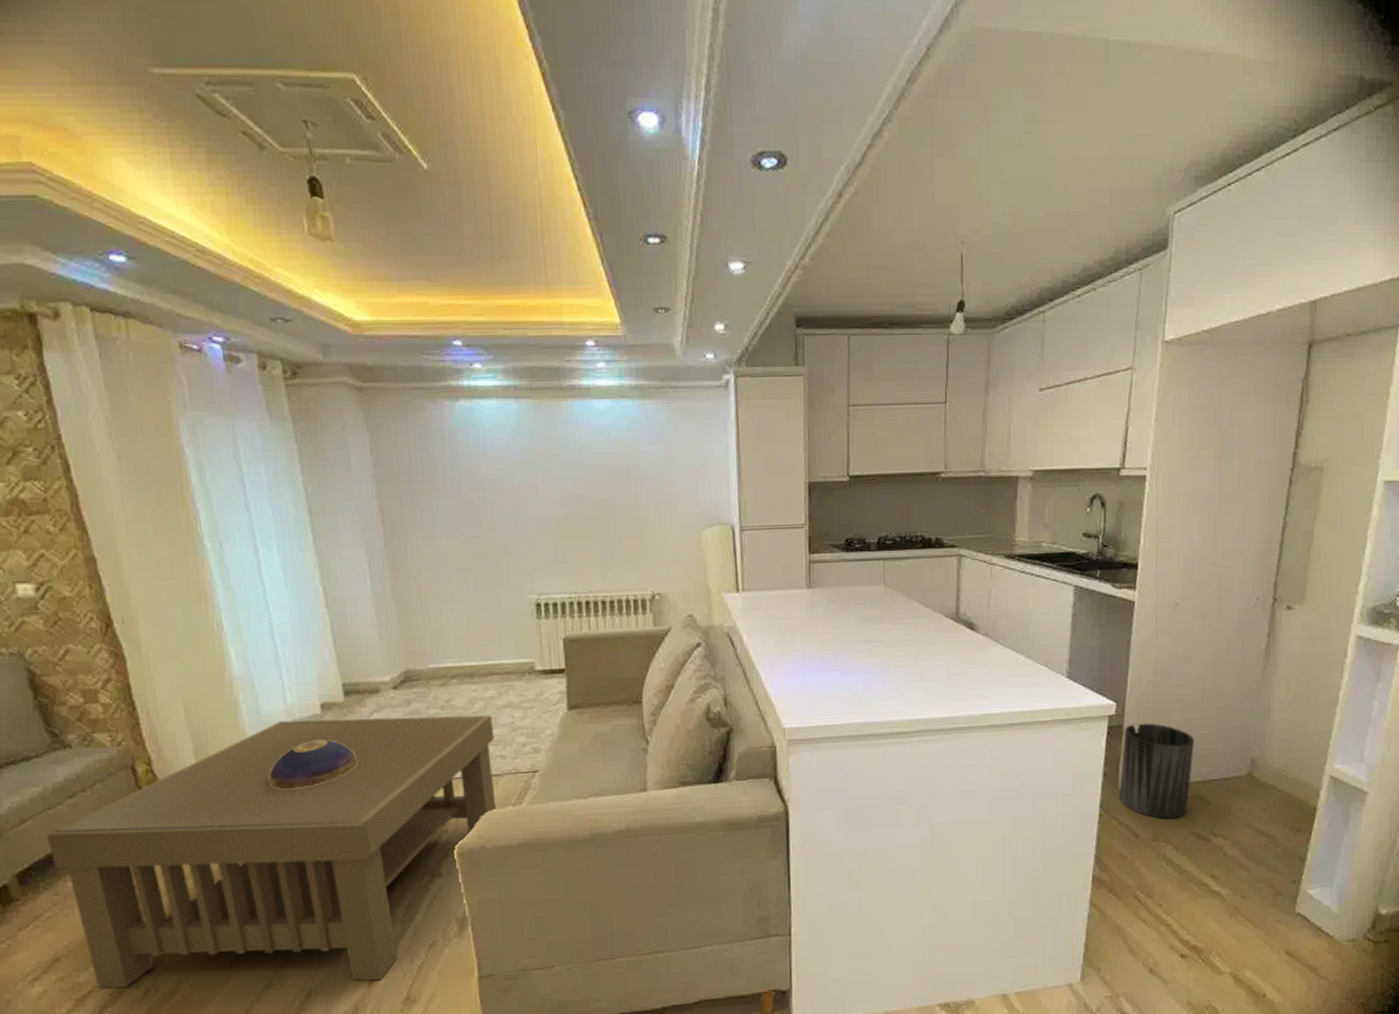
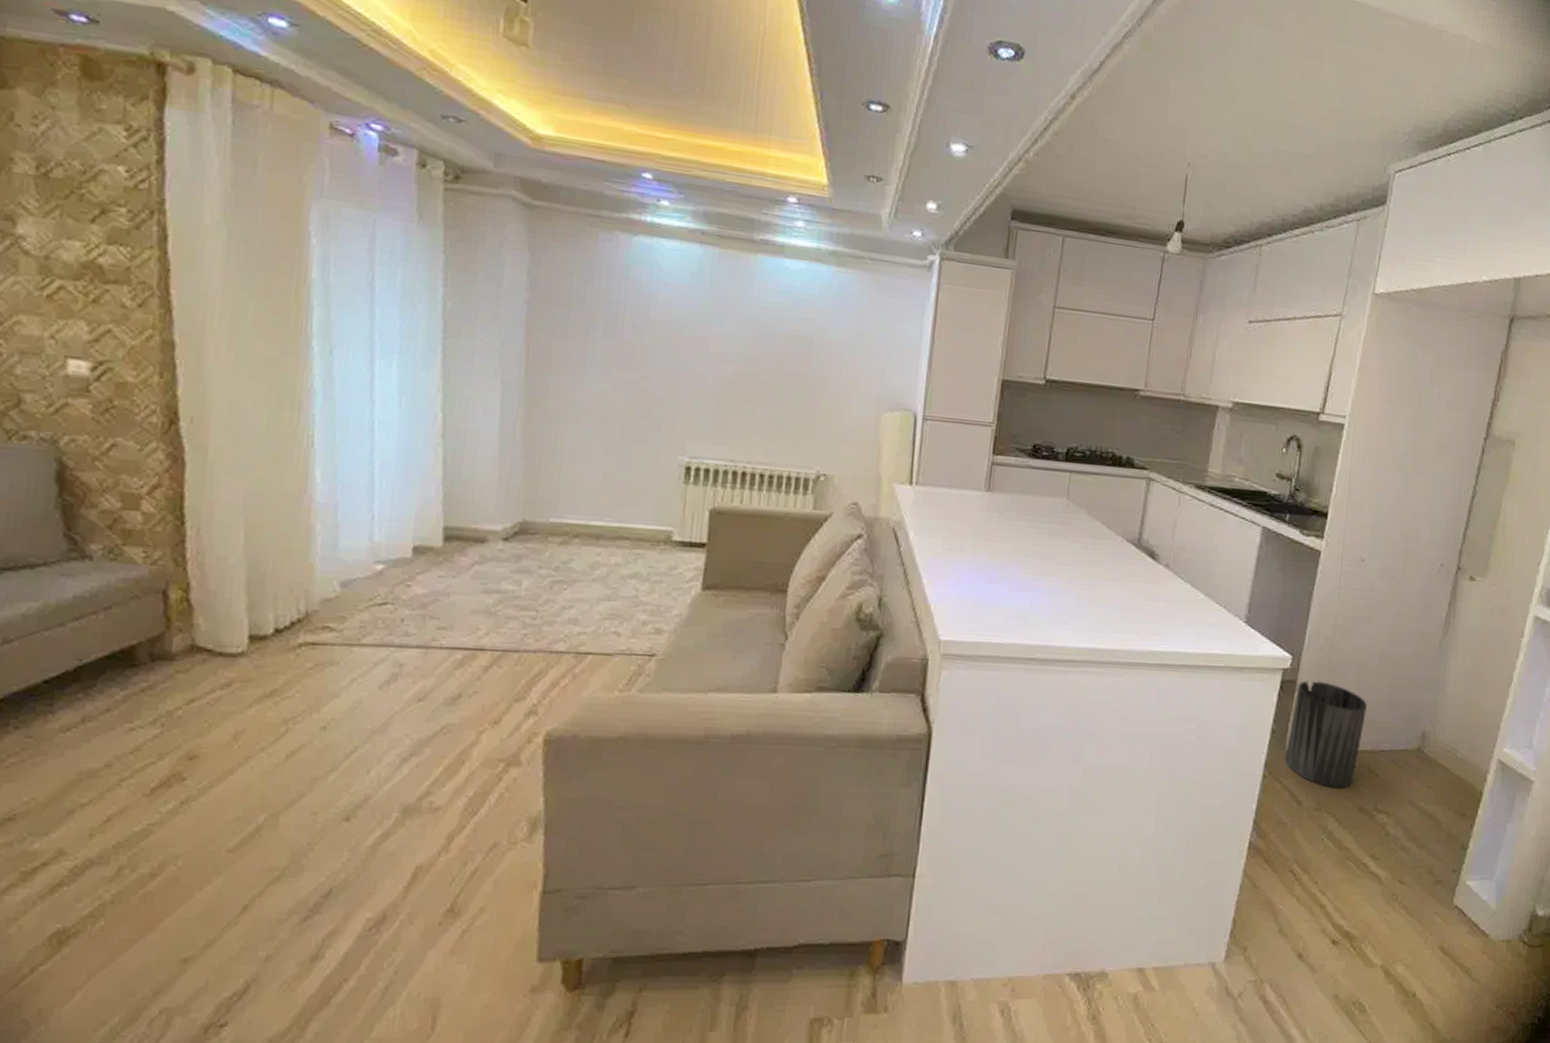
coffee table: present [47,715,496,989] -> none [33,560,614,884]
decorative bowl: present [269,740,358,790] -> none [332,588,445,642]

